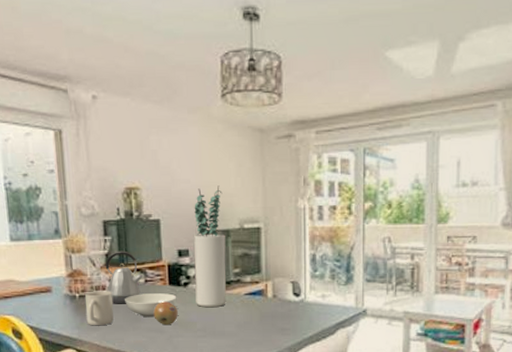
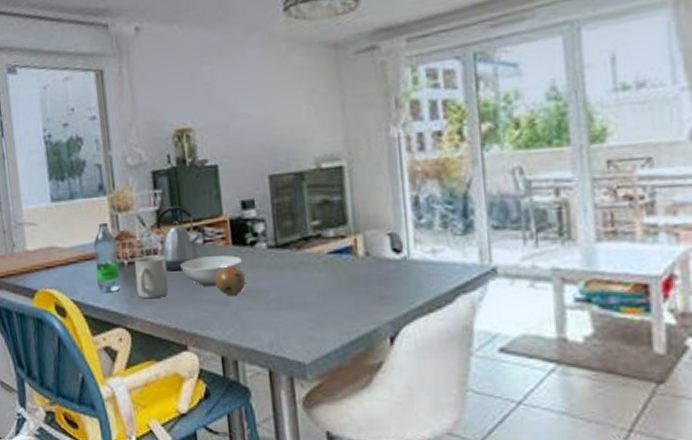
bottle: none [49,261,72,320] -> present [93,222,120,293]
vase: present [194,185,226,308] -> none [258,118,305,272]

